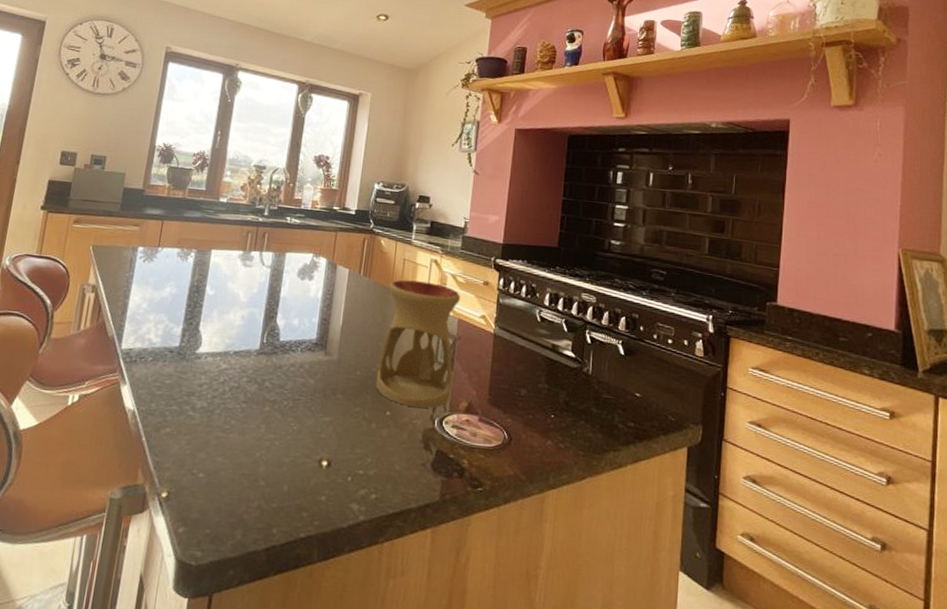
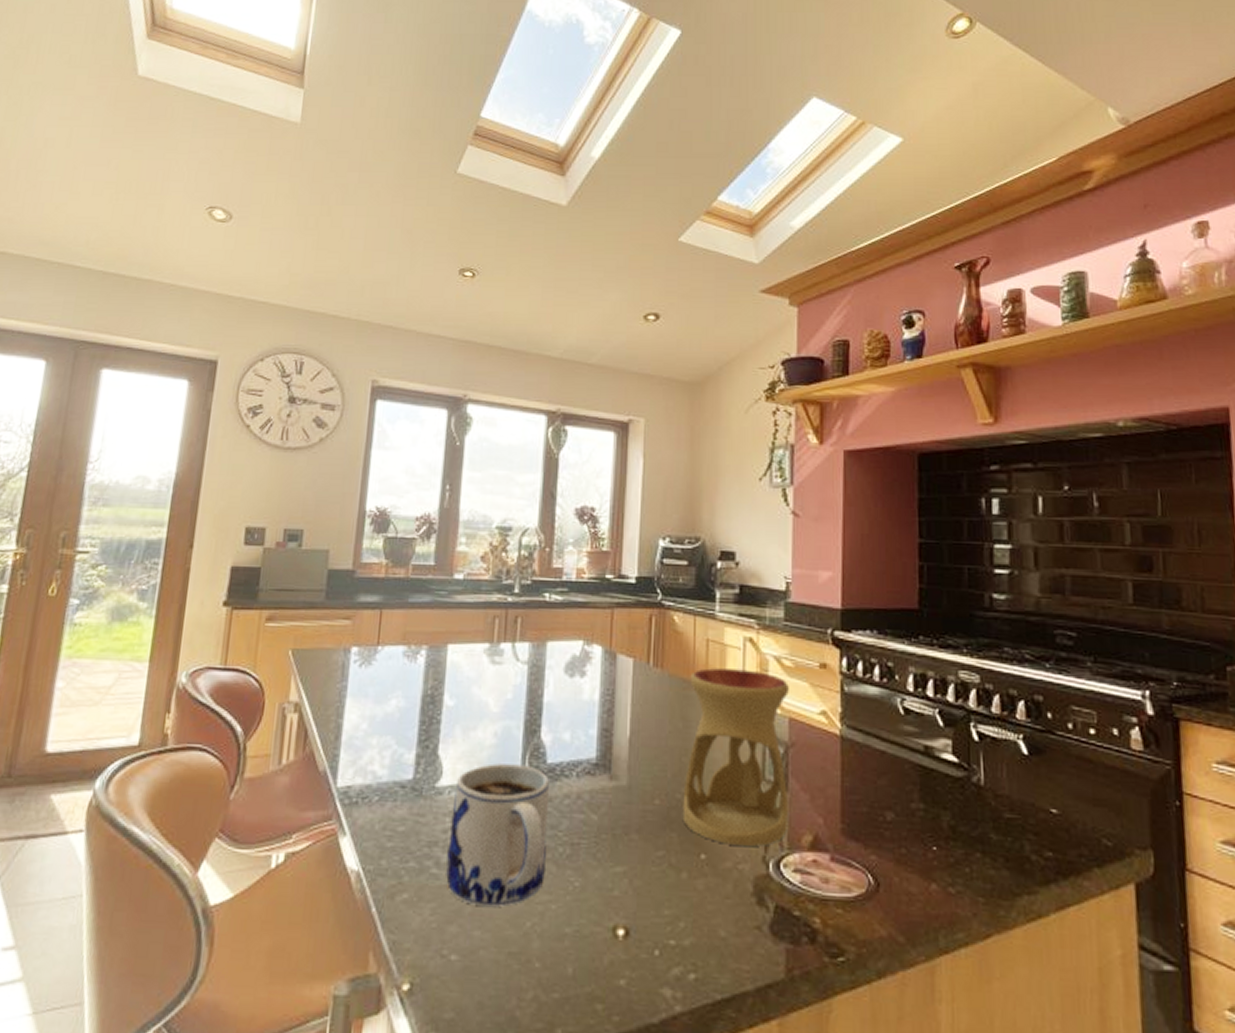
mug: none [199,338,280,441] -> present [446,763,549,907]

